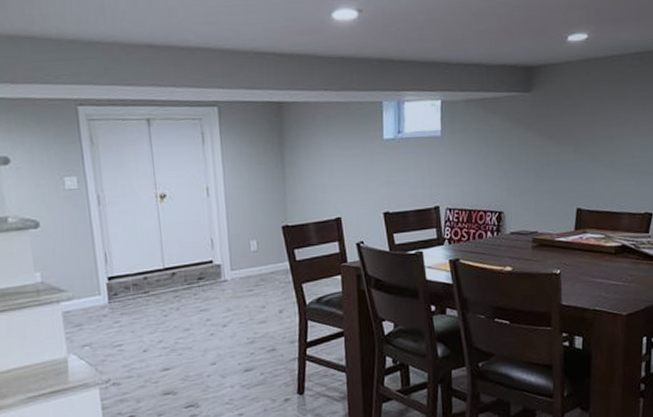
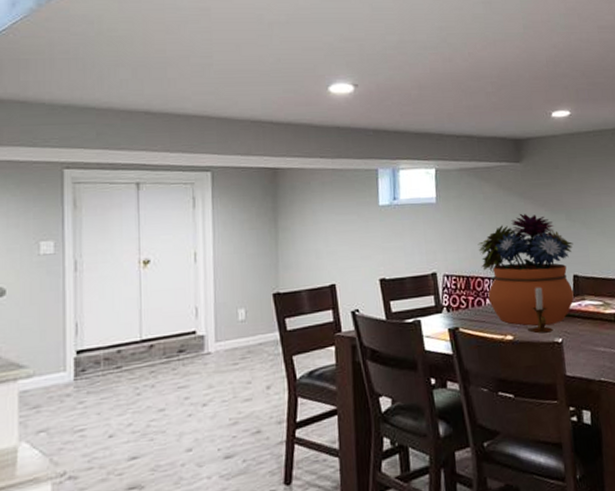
flower arrangement: none [481,146,579,258] -> present [477,213,575,326]
candlestick: none [526,220,553,265] -> present [527,287,554,334]

